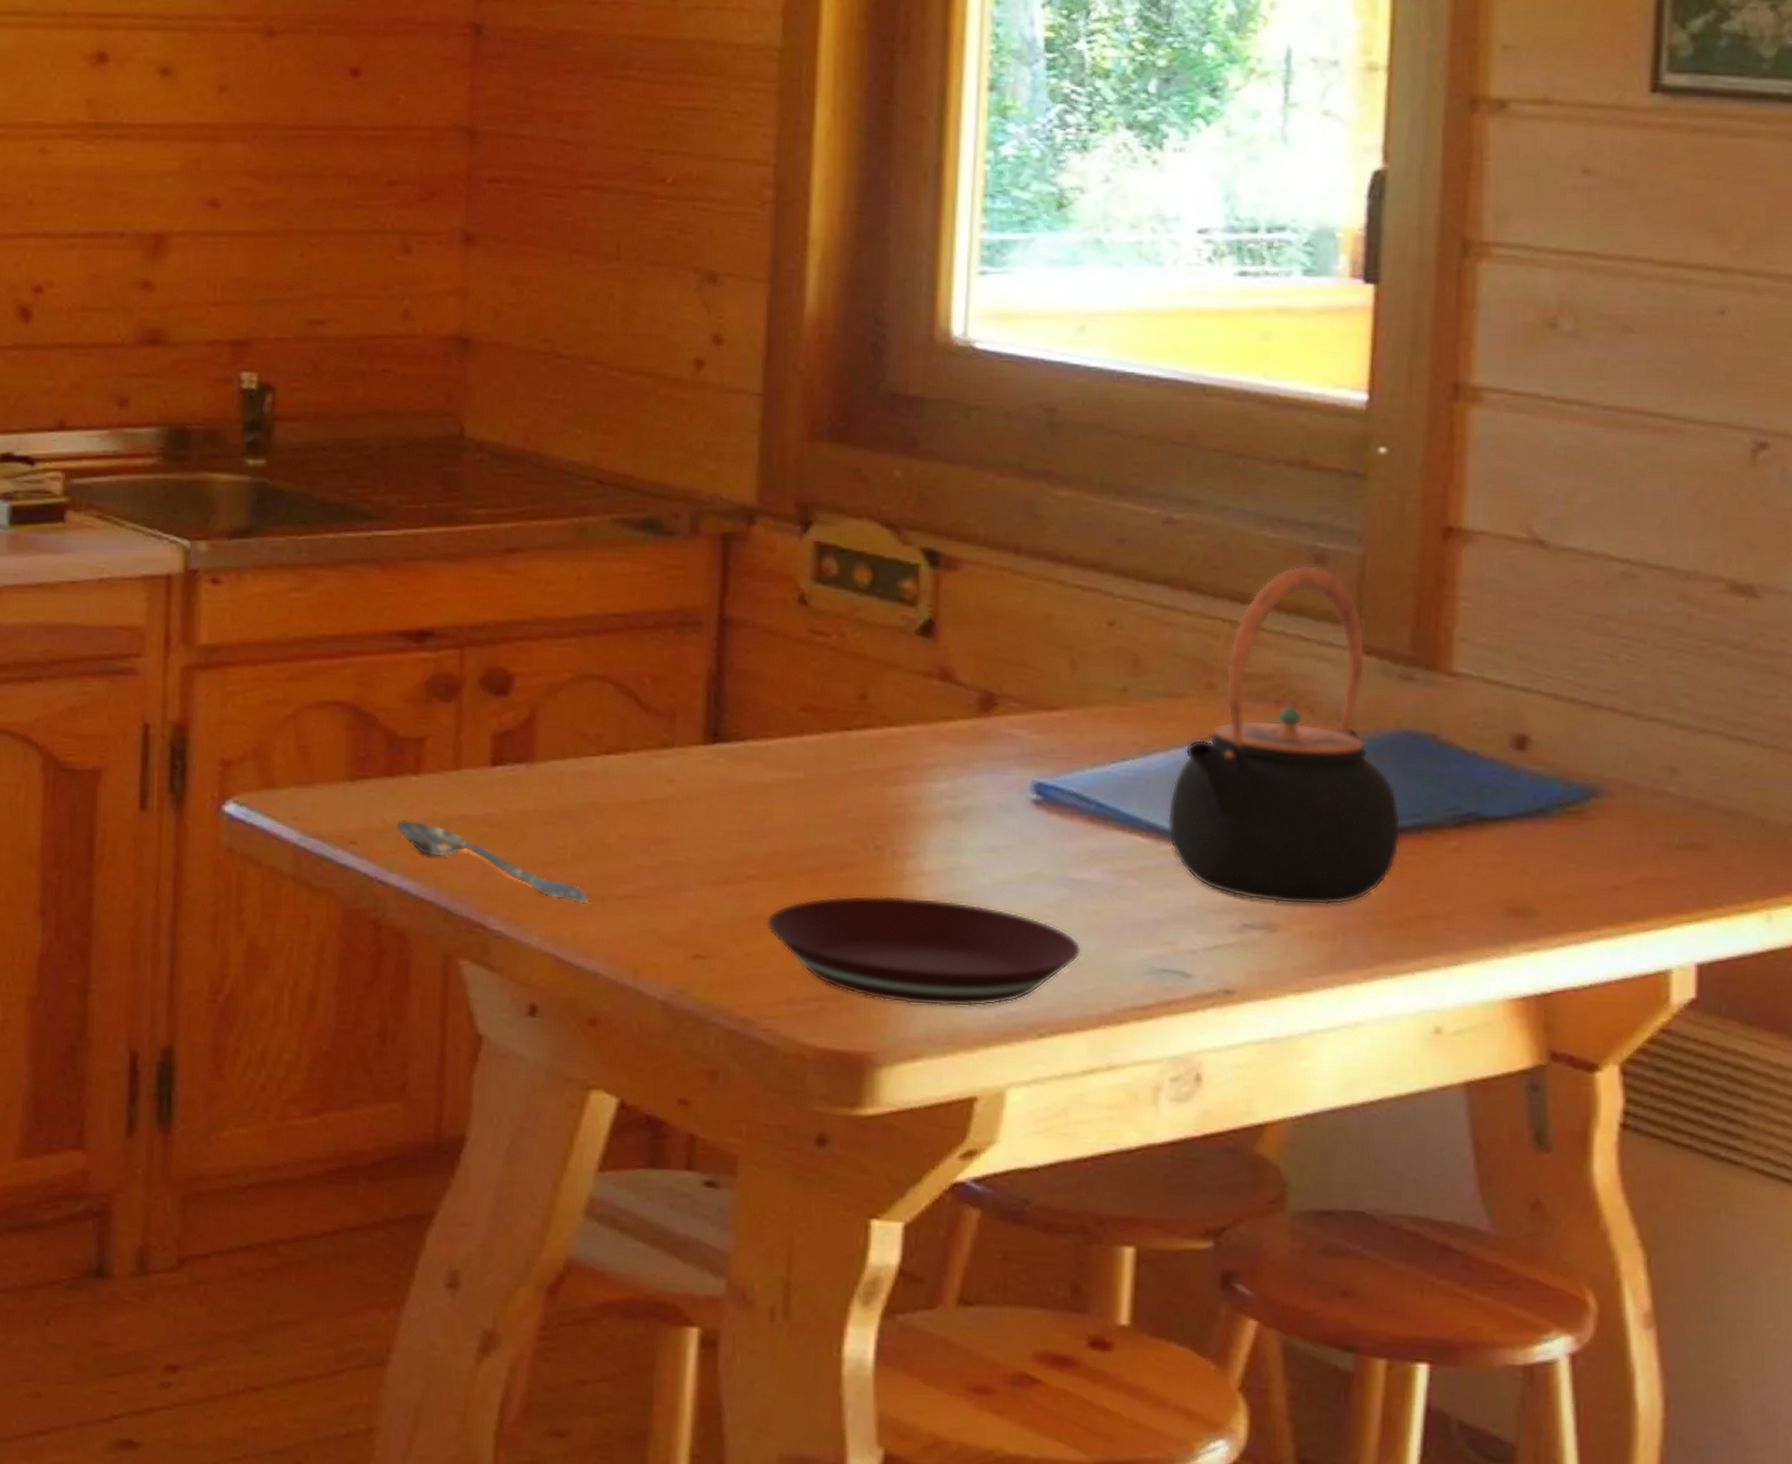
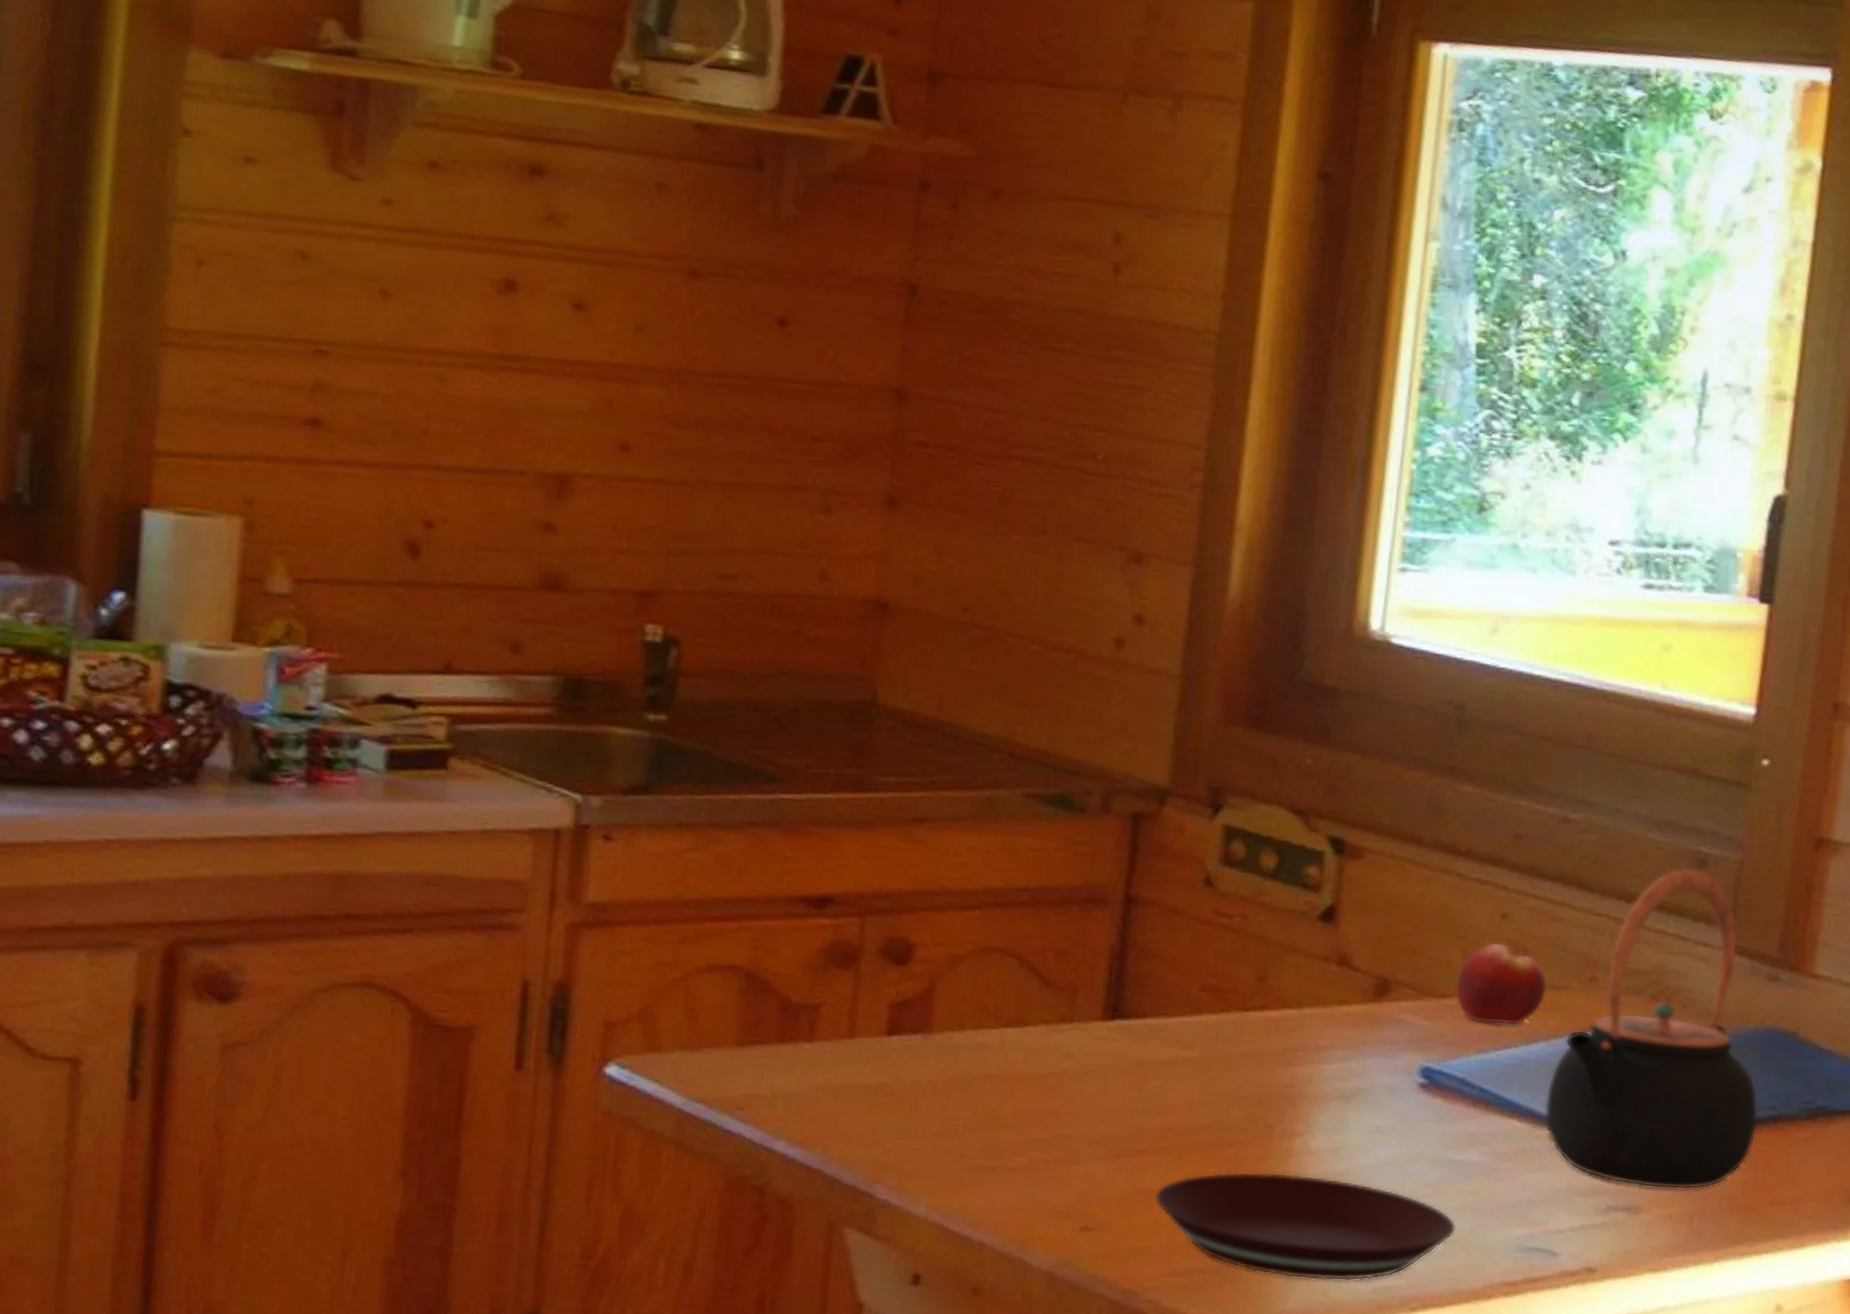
spoon: present [396,820,590,904] -> none [786,1087,980,1175]
fruit: none [1064,650,1162,737] -> present [1455,941,1548,1026]

